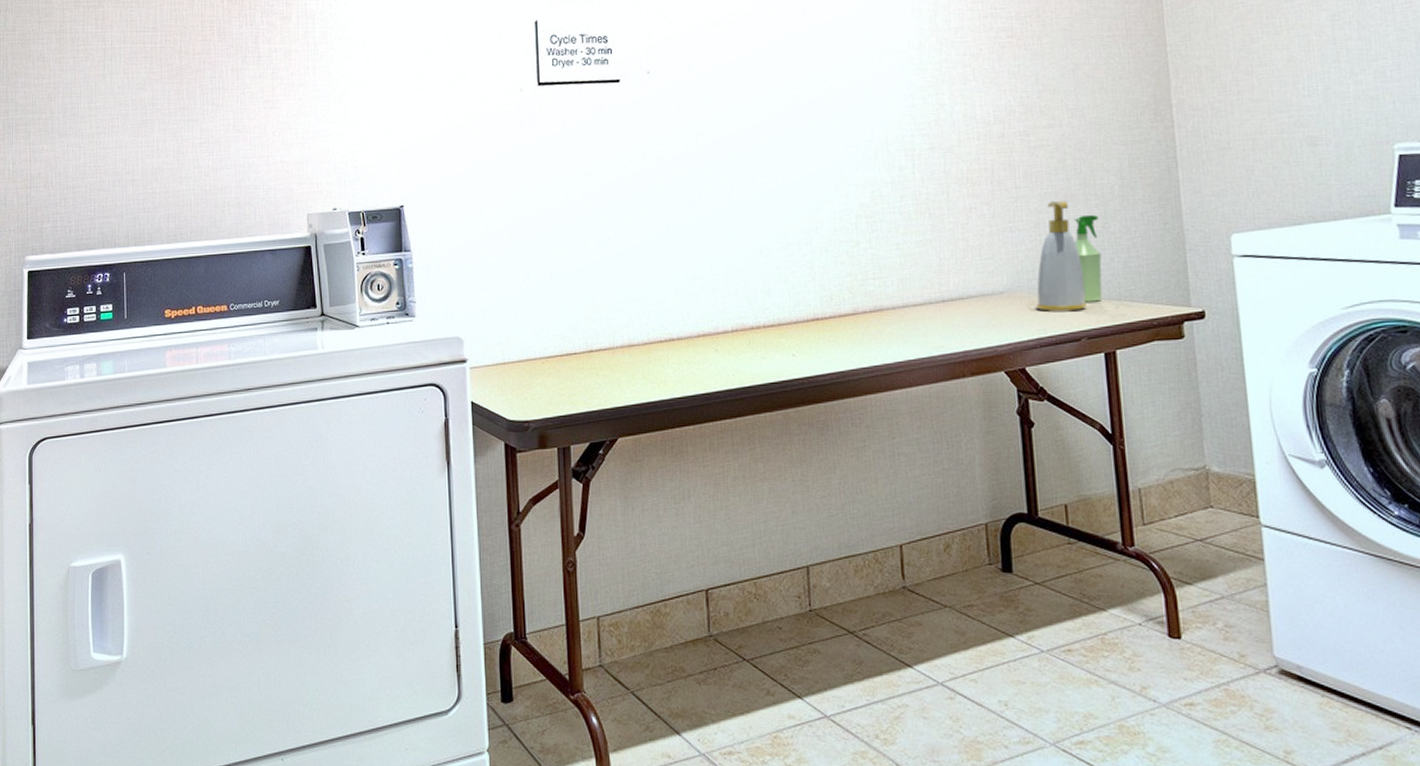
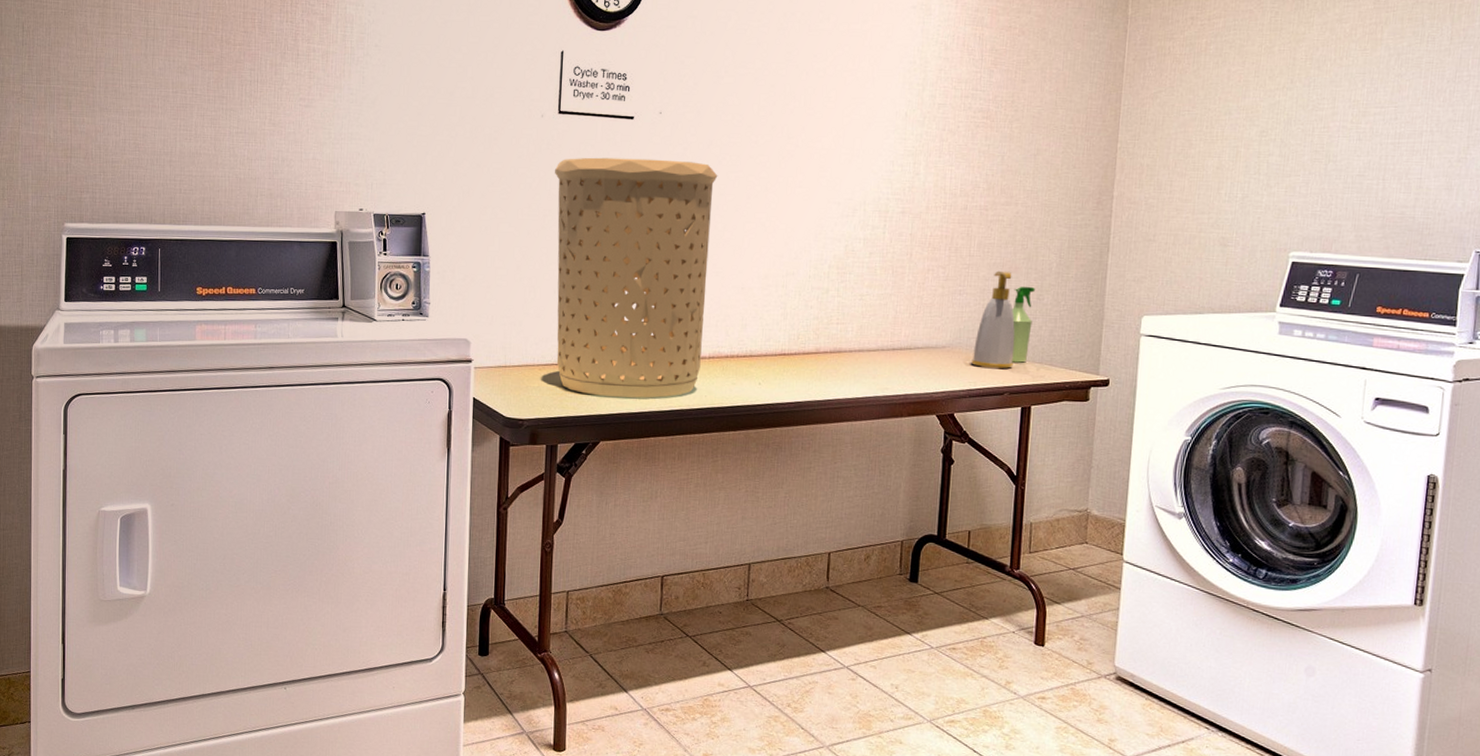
laundry basket: none [540,119,724,386] -> present [555,157,718,398]

